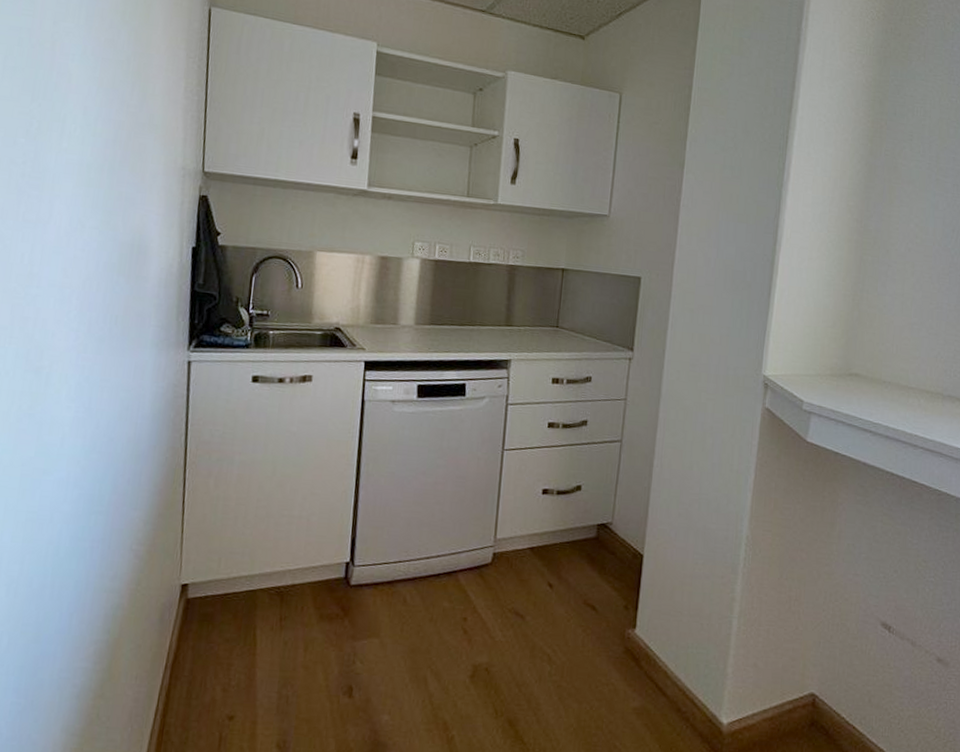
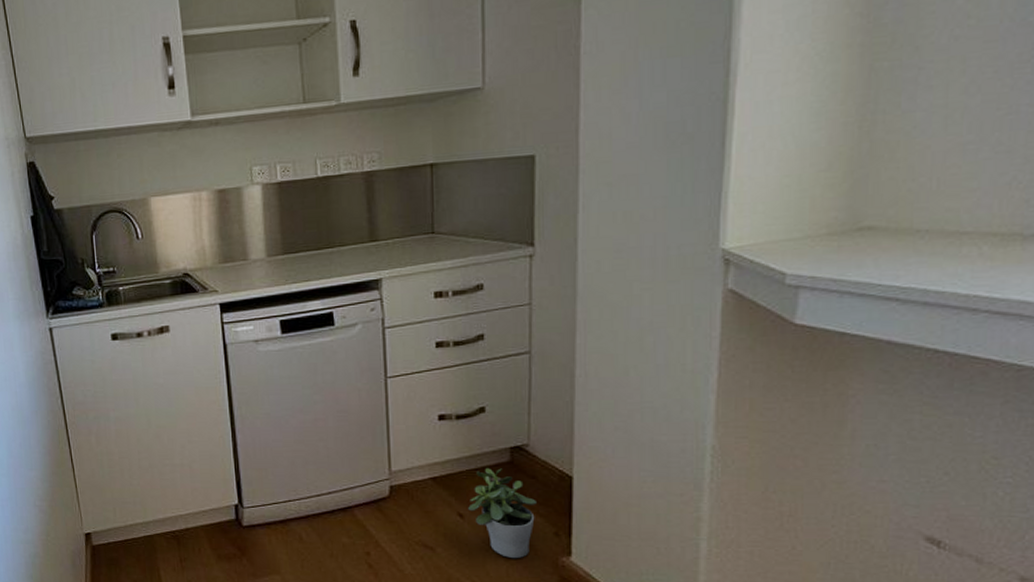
potted plant: none [557,542,614,630] -> present [468,468,538,559]

